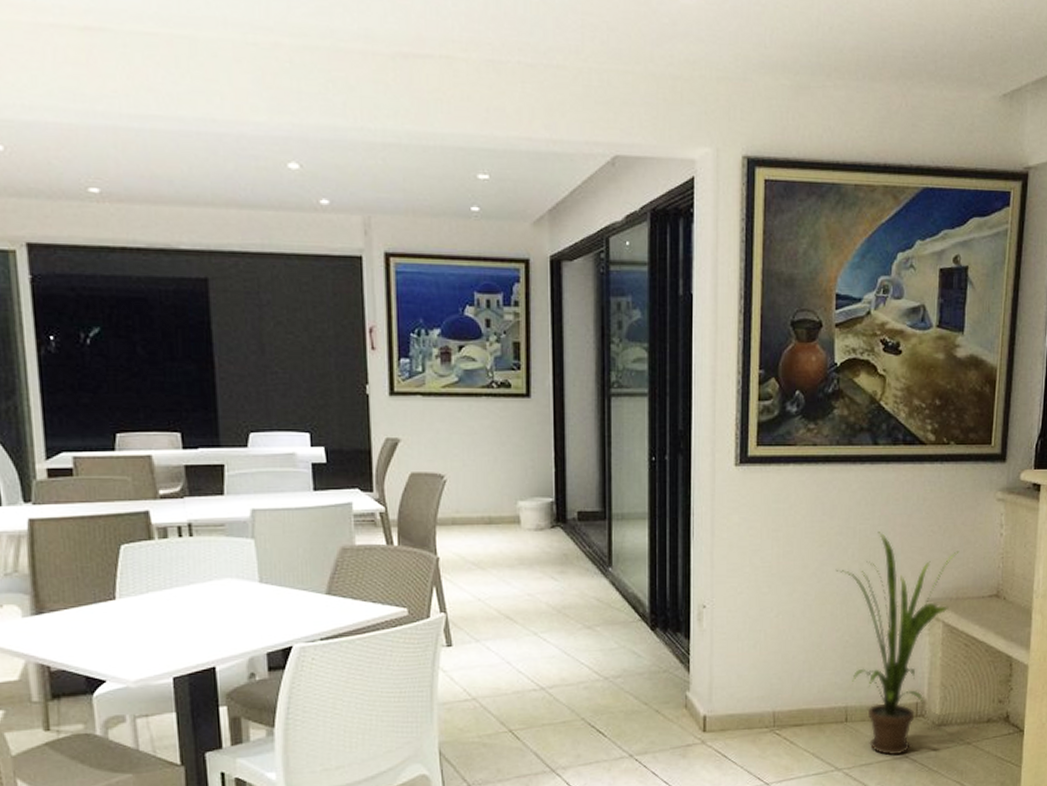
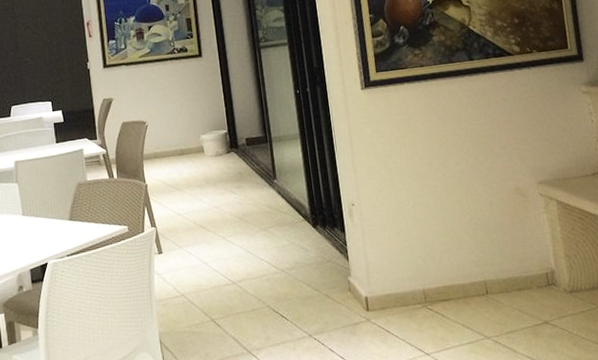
house plant: present [835,532,959,756] -> none [455,129,559,323]

